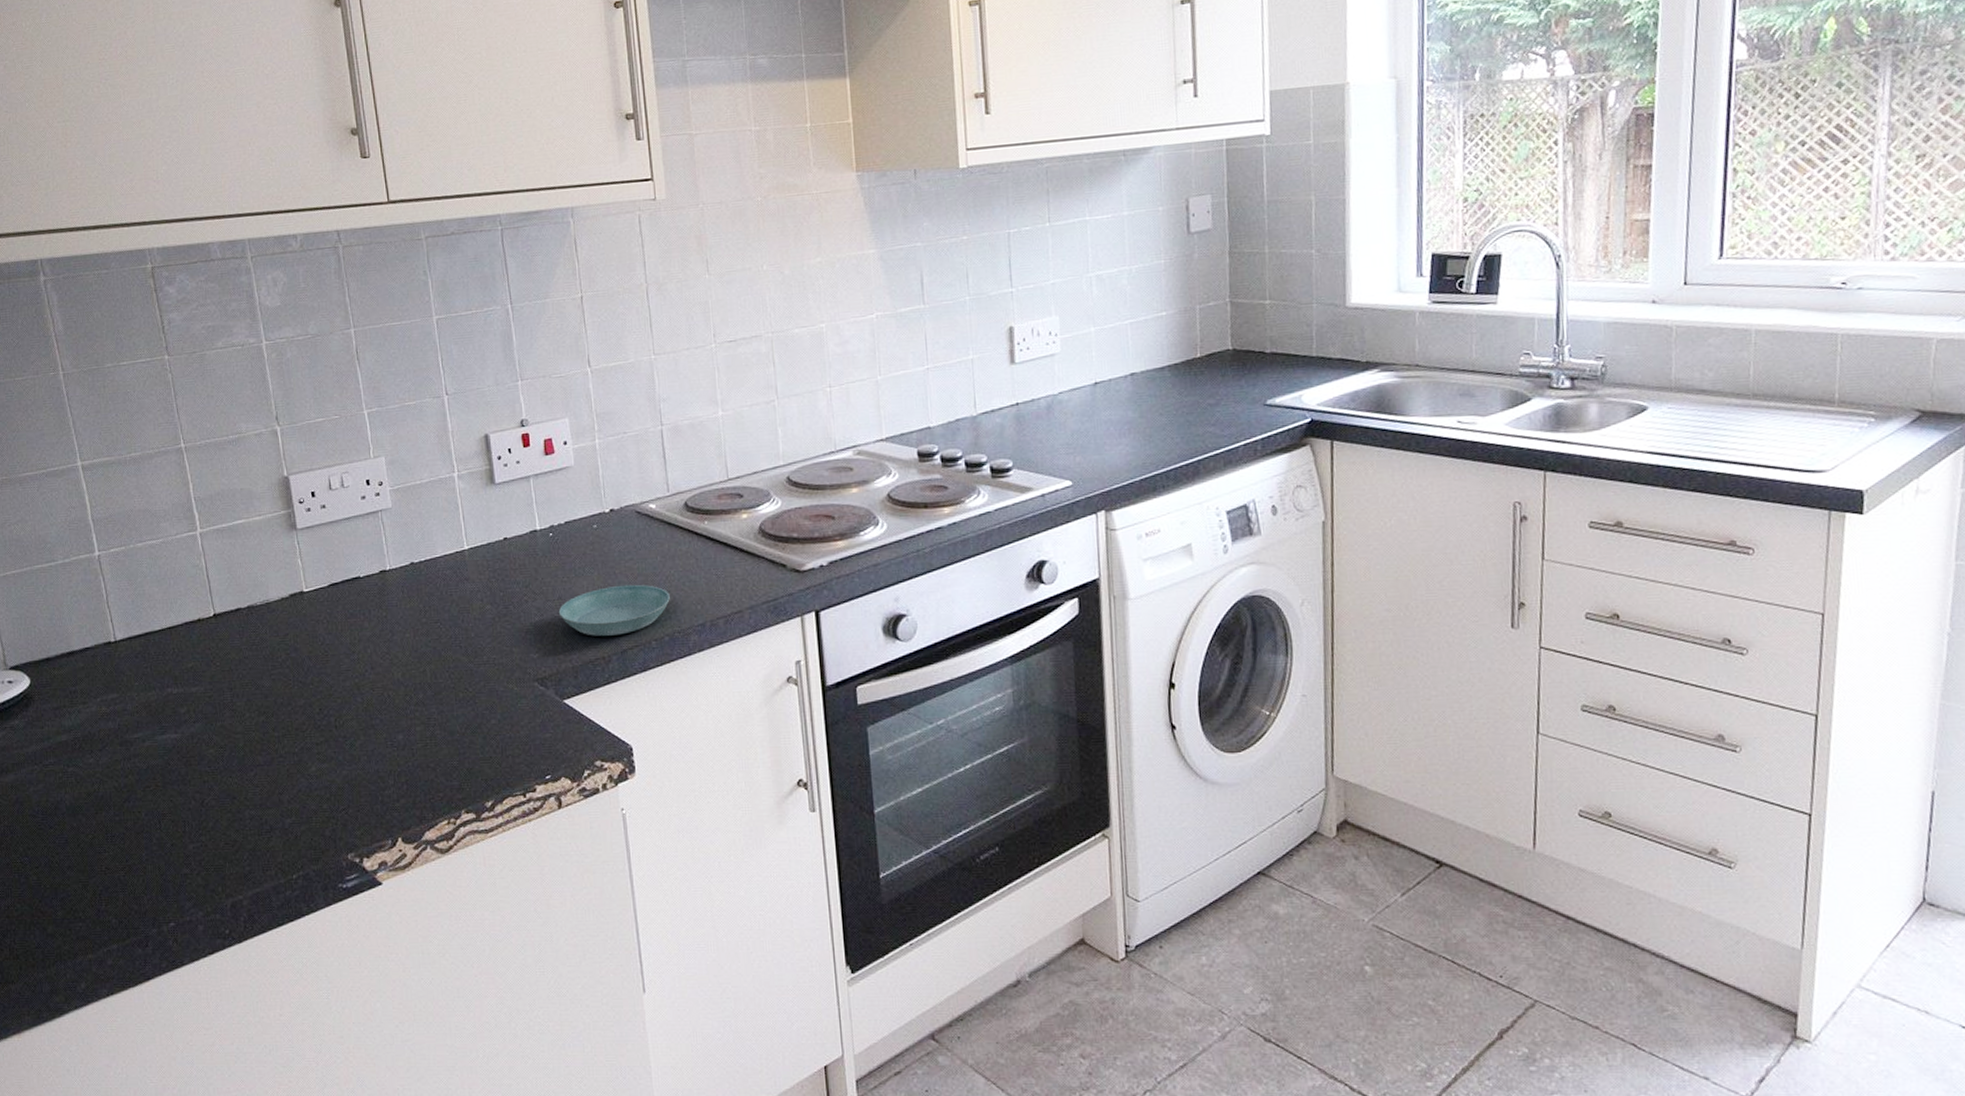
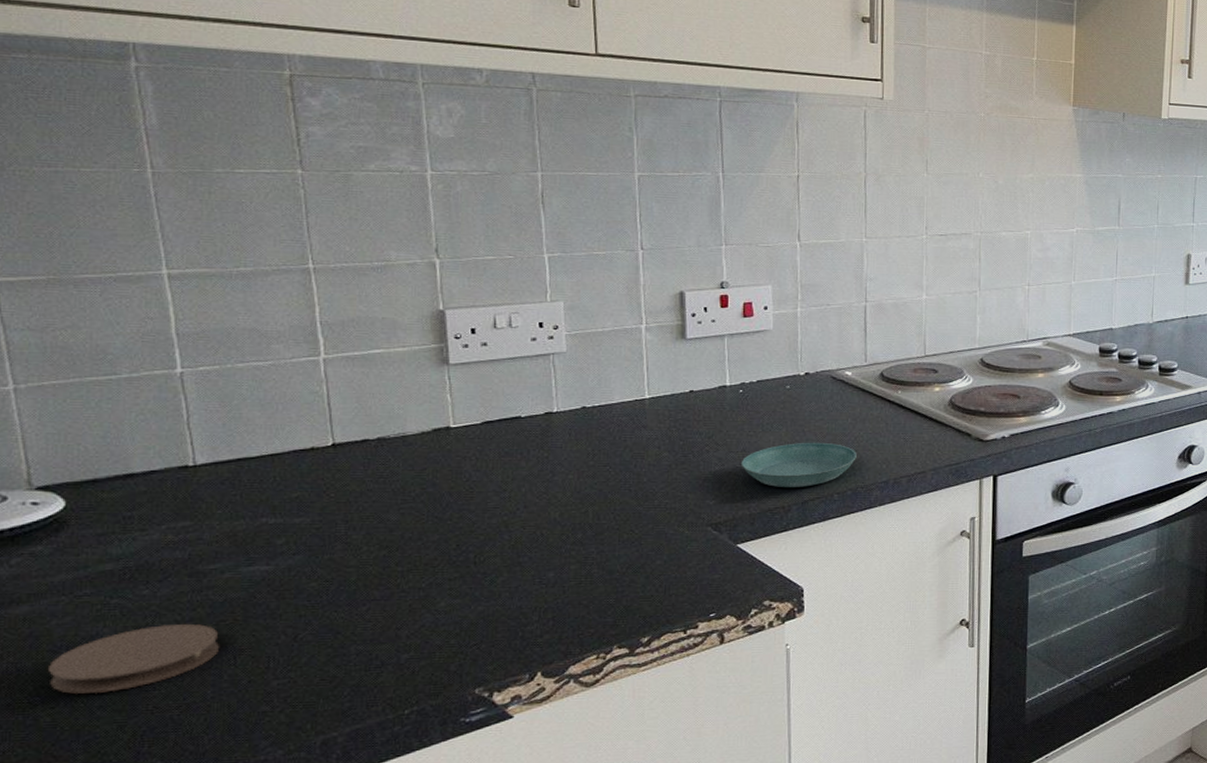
coaster: none [30,789,148,855] -> present [47,623,220,694]

